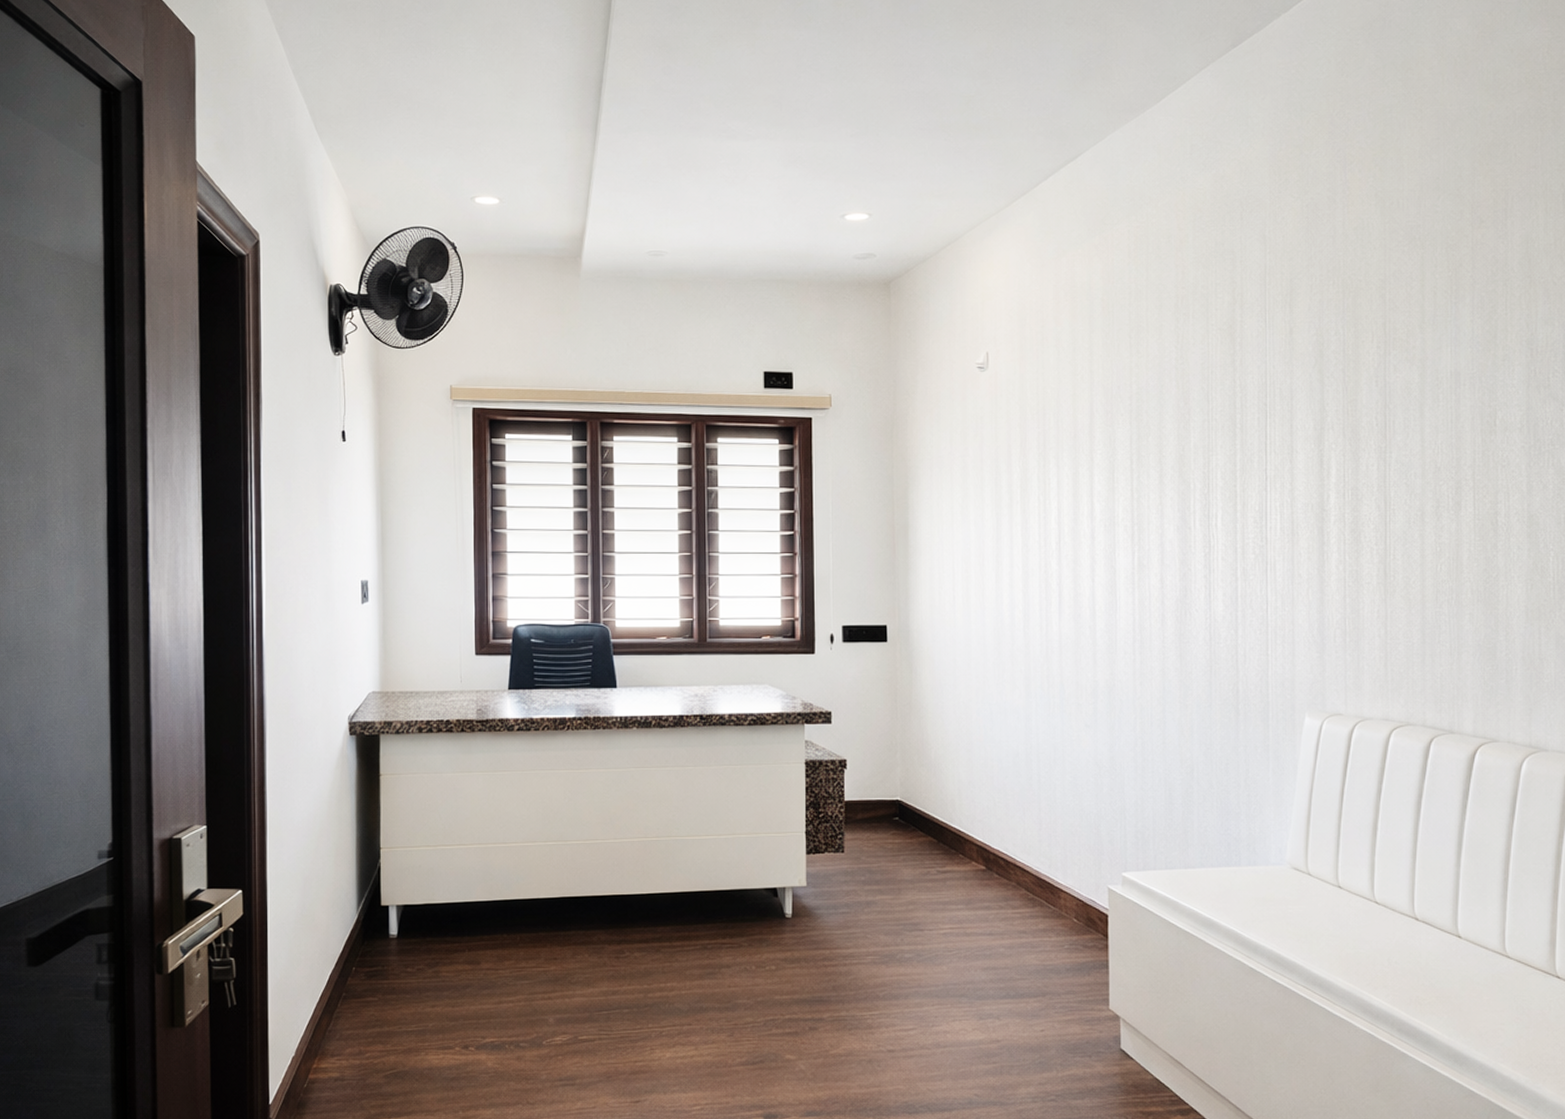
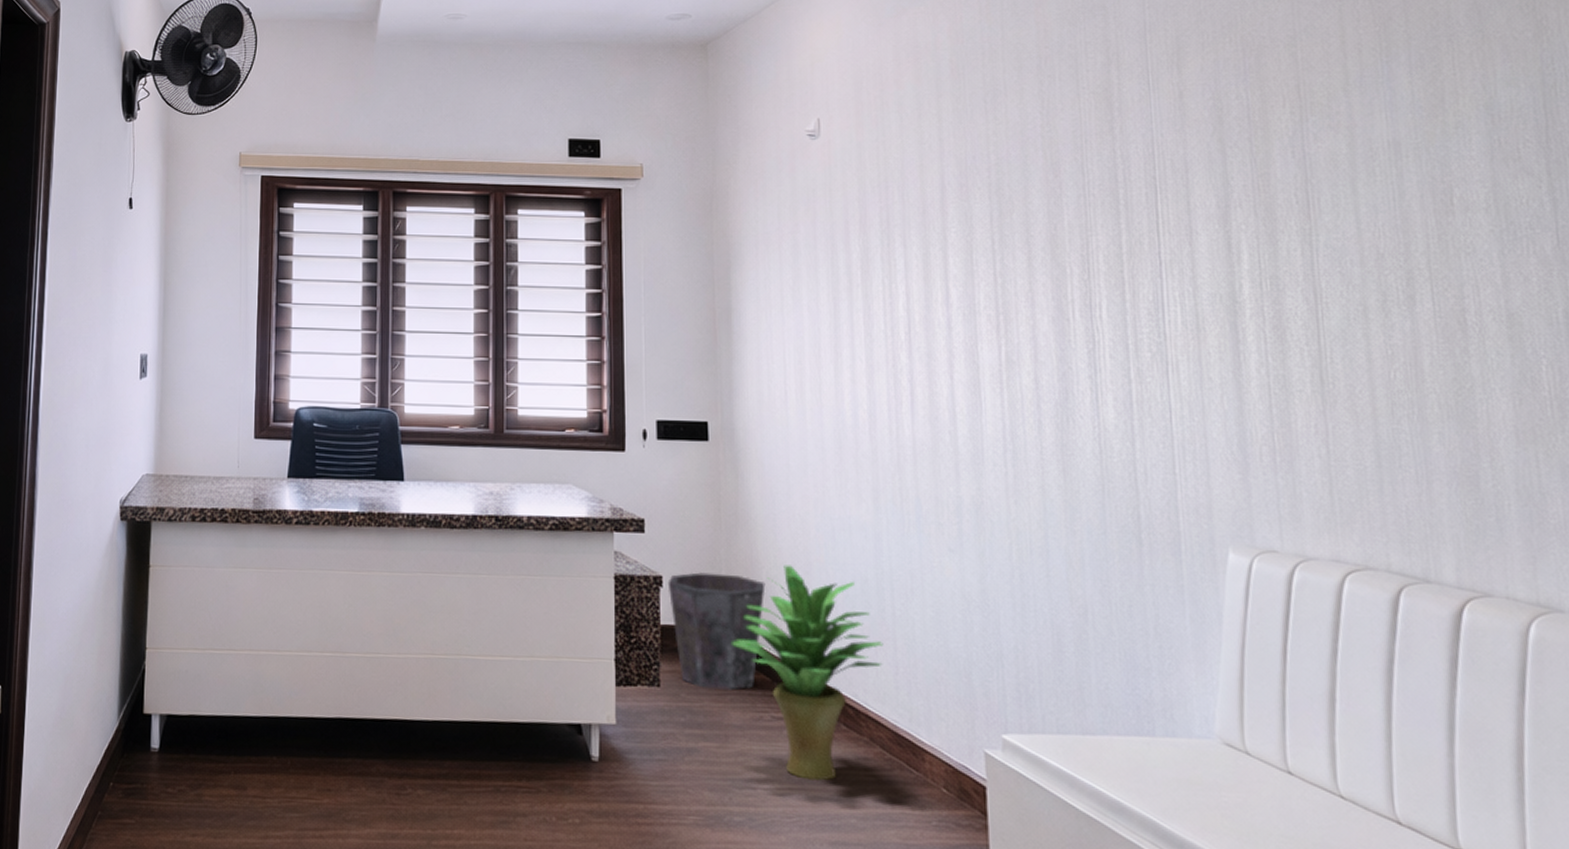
waste bin: none [851,755,934,852] -> present [667,572,766,691]
potted plant: none [905,745,1030,920] -> present [732,565,884,781]

